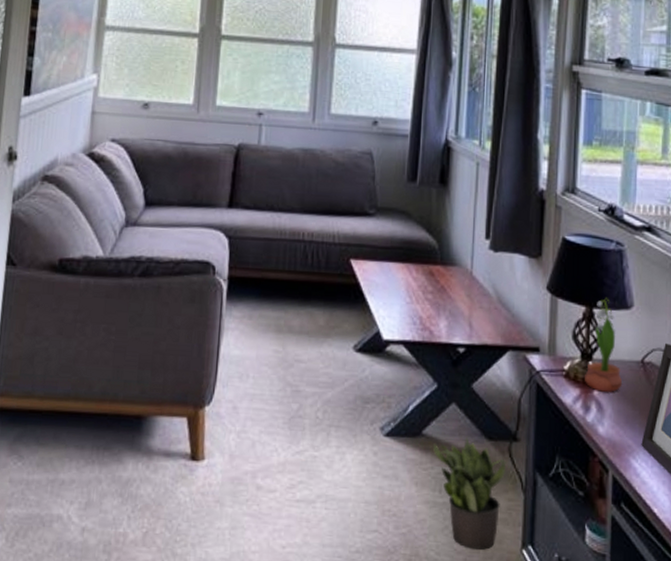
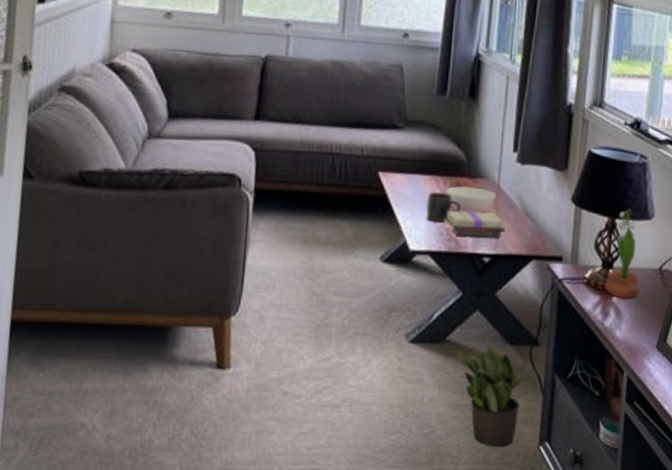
mug: none [398,279,434,312] -> present [425,191,461,223]
books: none [416,299,480,328] -> present [443,211,506,238]
bowl: none [418,274,470,302] -> present [445,186,497,213]

